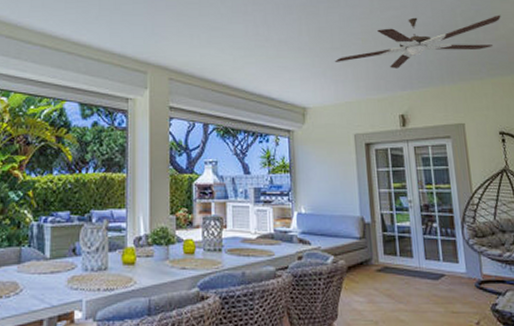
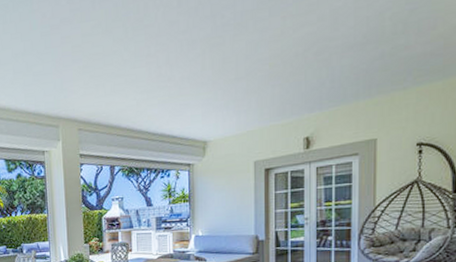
ceiling fan: present [335,15,501,69] -> none [239,10,443,92]

